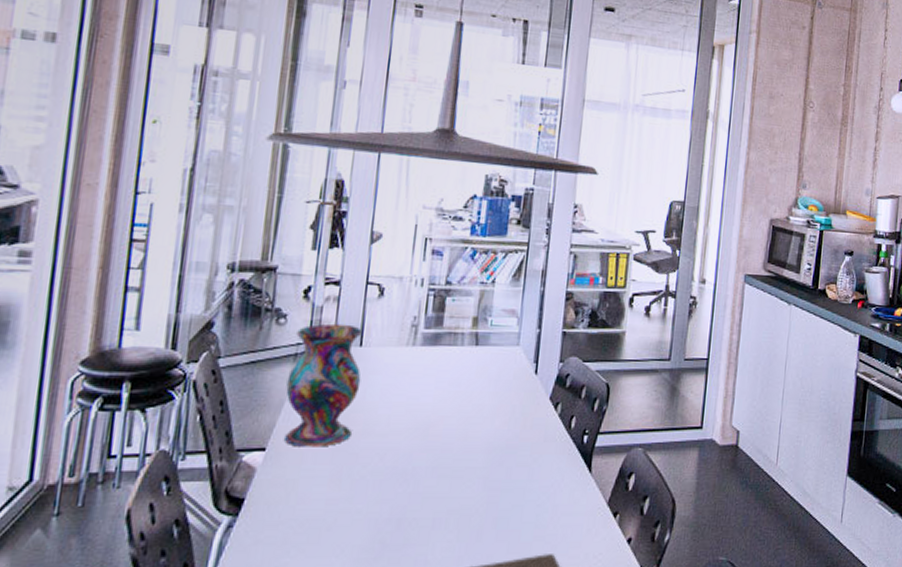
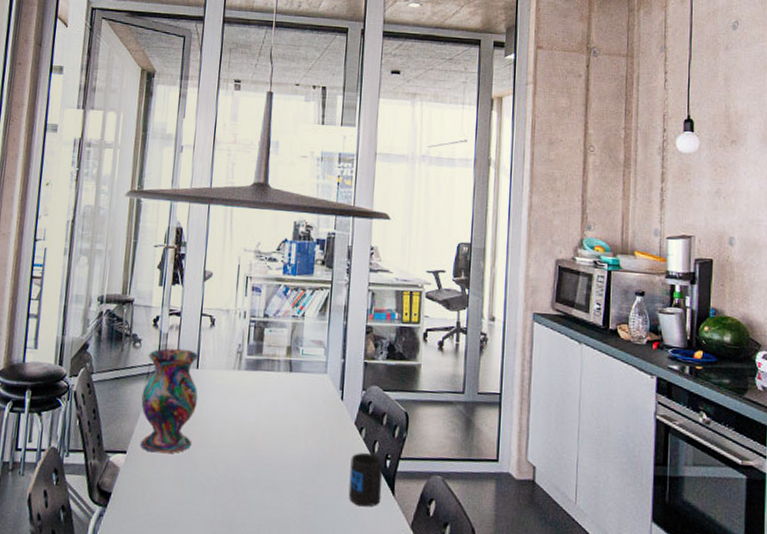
mug: none [540,429,580,487] -> present [348,452,383,507]

